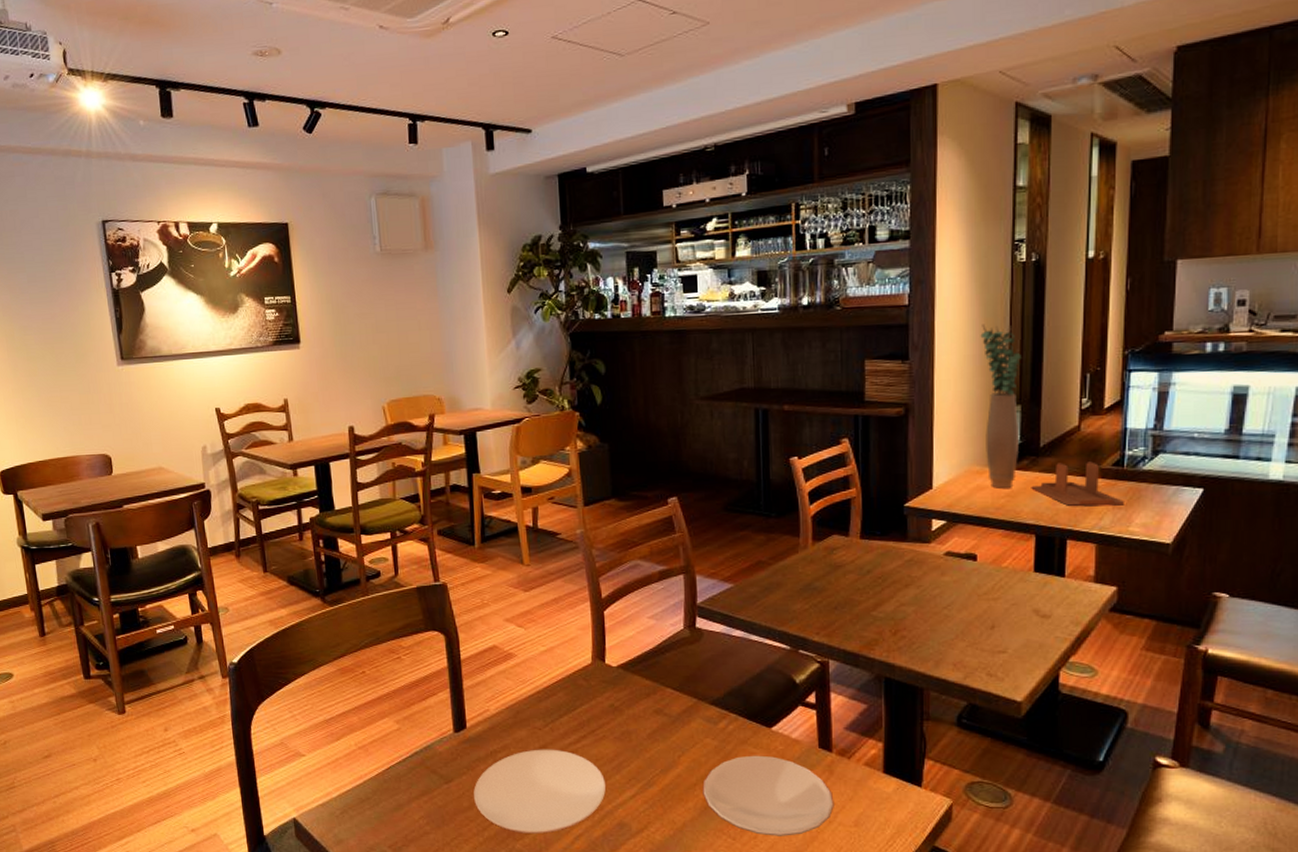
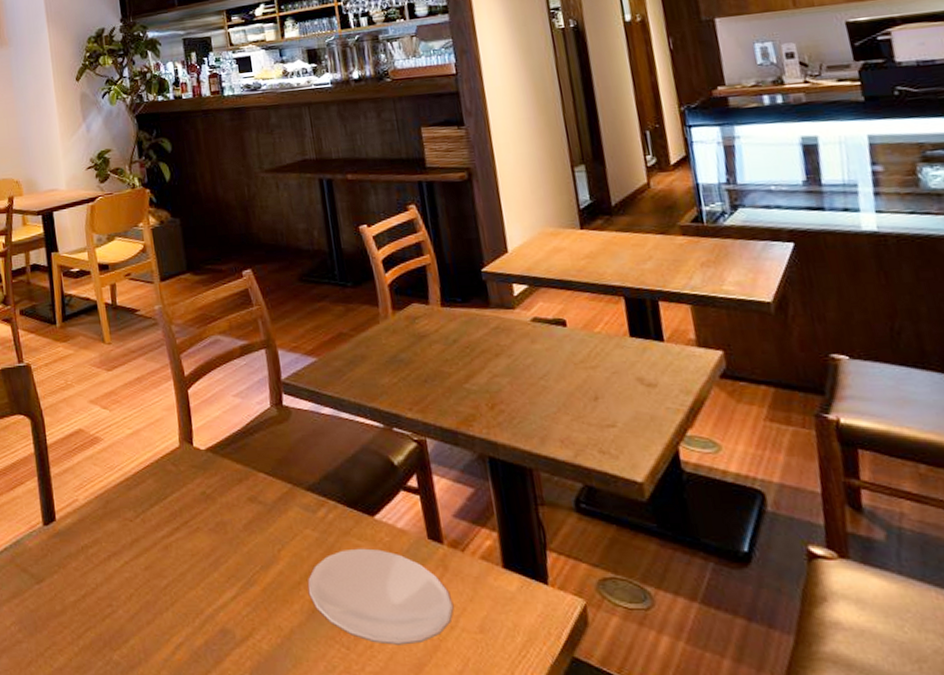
plate: present [474,749,606,834] -> none [66,543,205,642]
vase: present [980,324,1023,490] -> none [531,88,592,251]
napkin holder: present [1031,461,1124,506] -> none [610,219,712,266]

